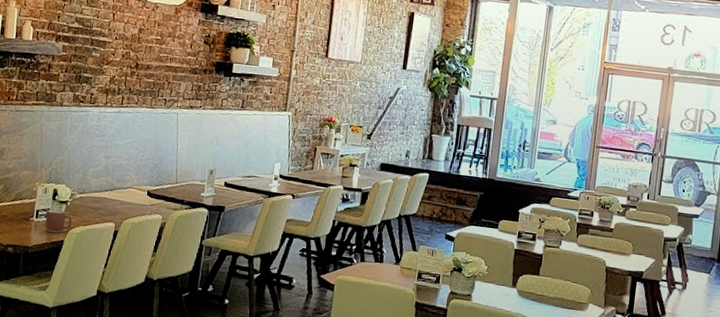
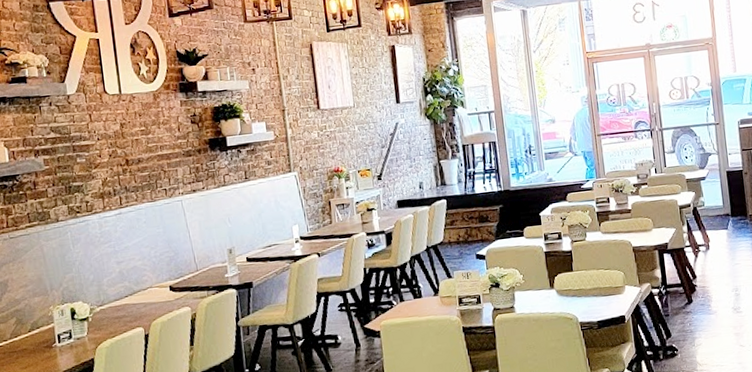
mug: present [45,209,73,233] -> none [68,328,99,354]

